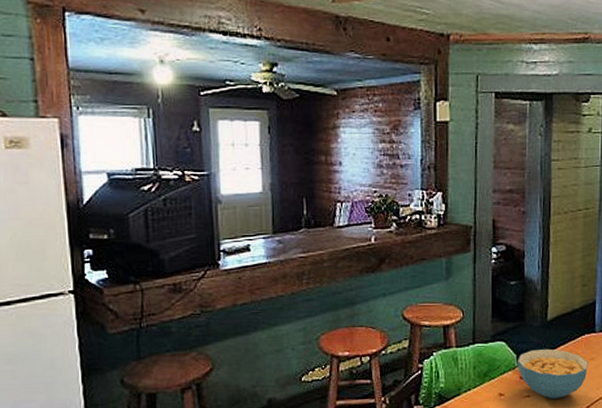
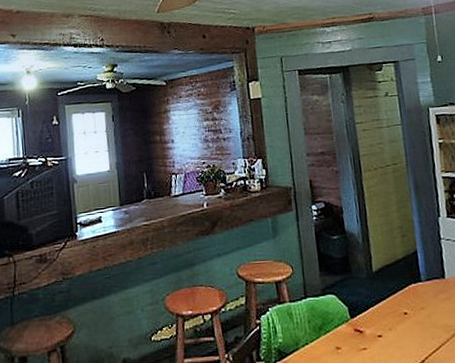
cereal bowl: present [517,348,588,399] -> none [349,299,420,351]

